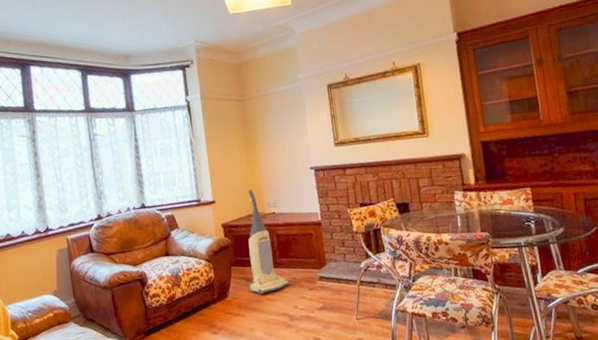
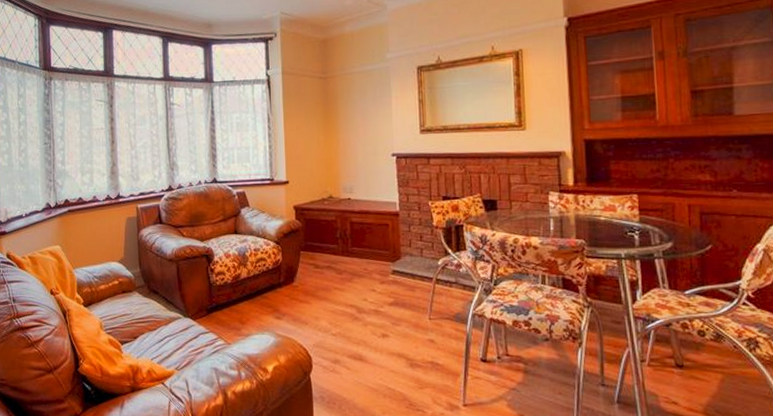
vacuum cleaner: present [248,190,291,294] -> none [317,172,361,283]

